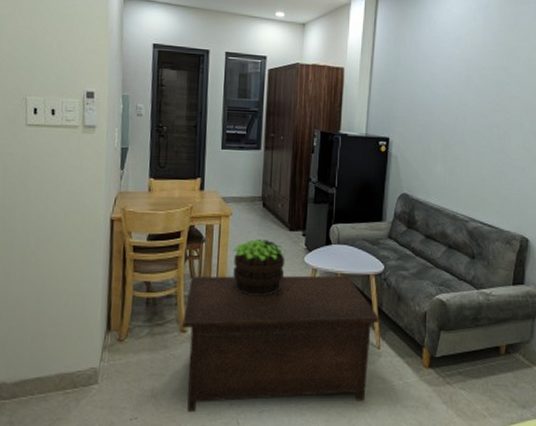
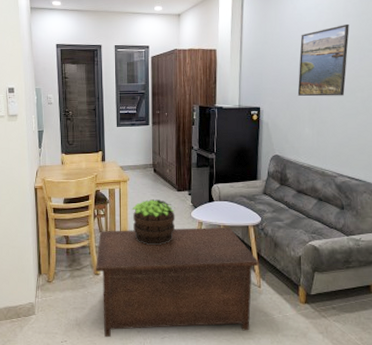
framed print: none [430,53,487,132] -> present [297,23,349,97]

